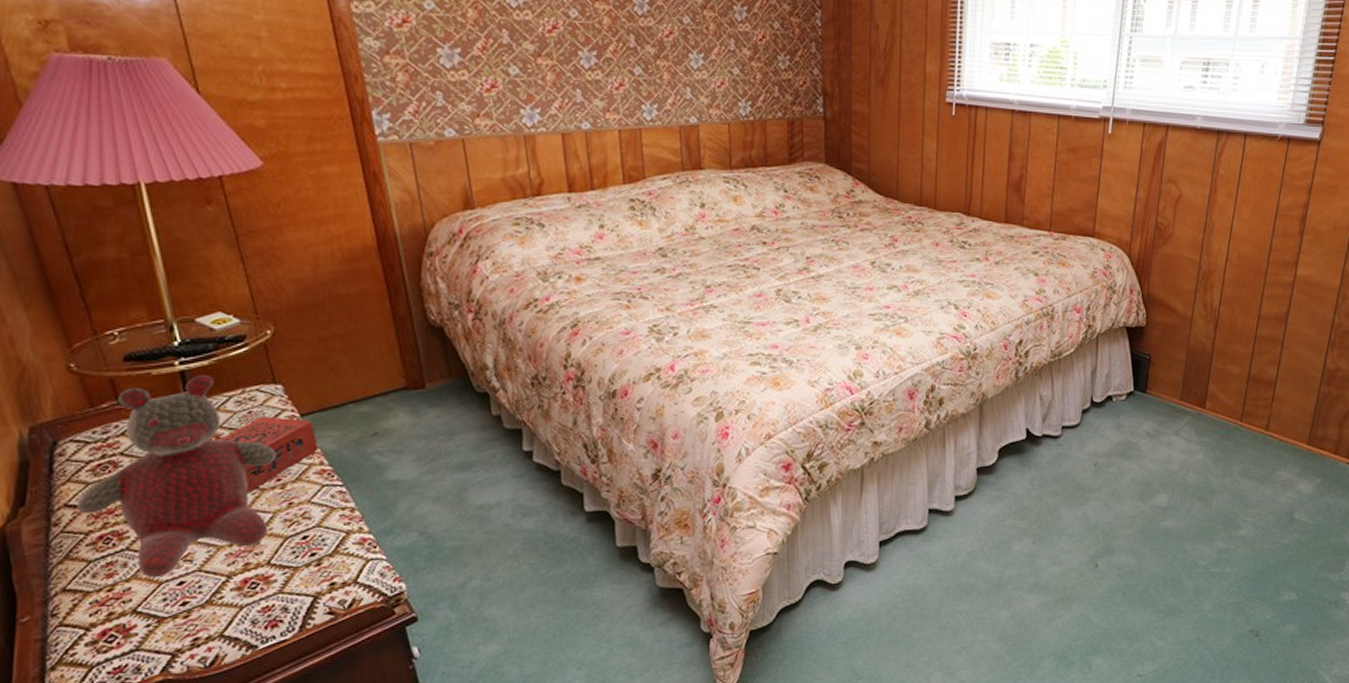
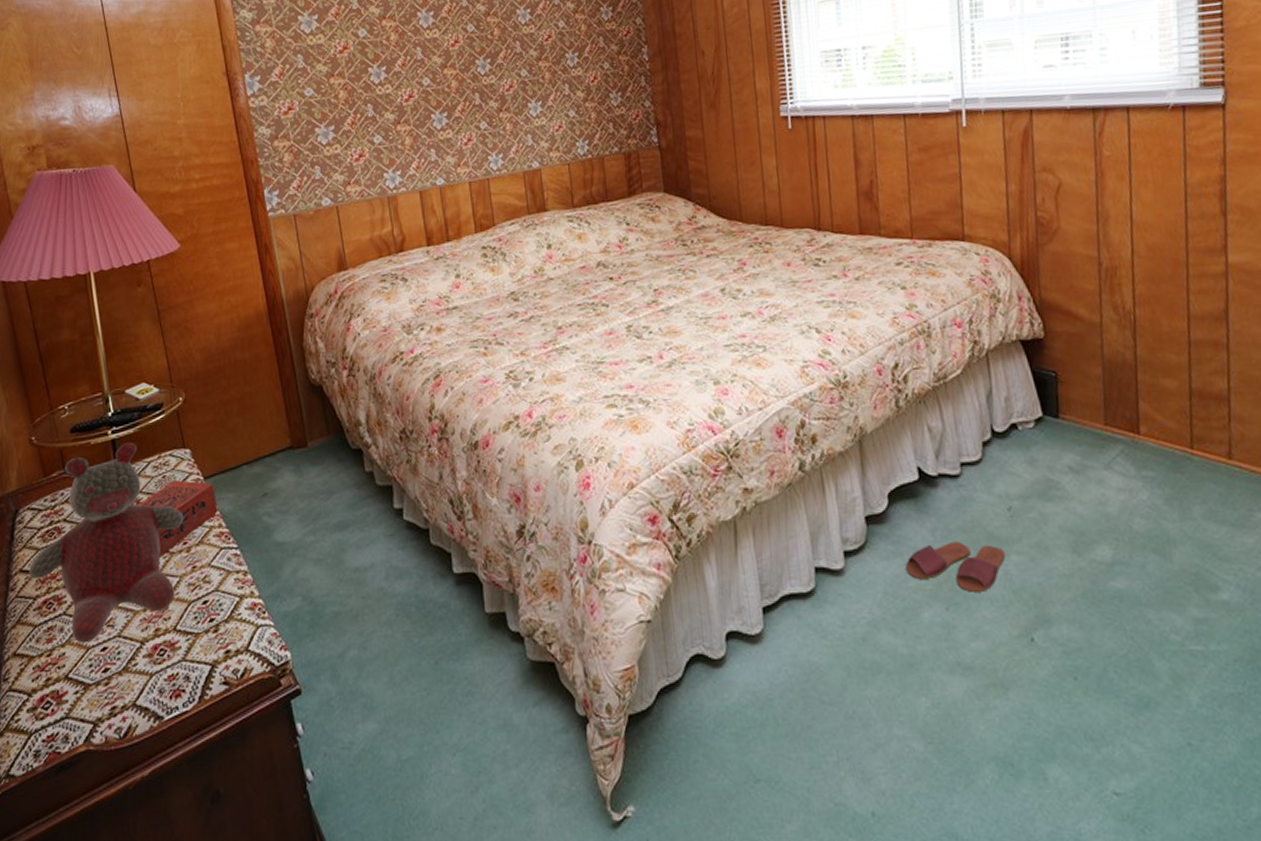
slippers: none [1005,489,1086,529] -> present [906,541,1005,592]

